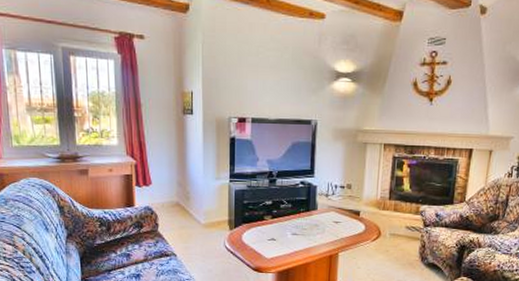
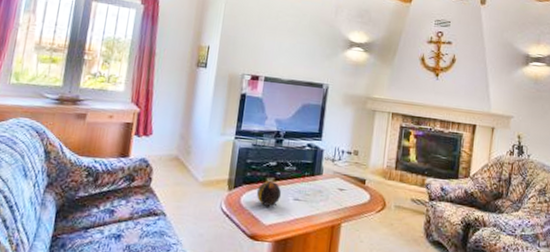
decorative orb: none [256,218,280,242] -> present [256,180,282,206]

